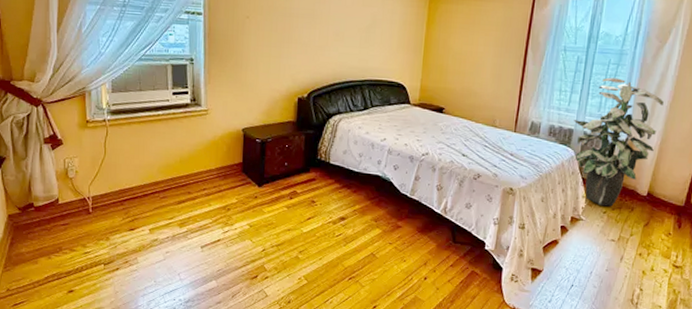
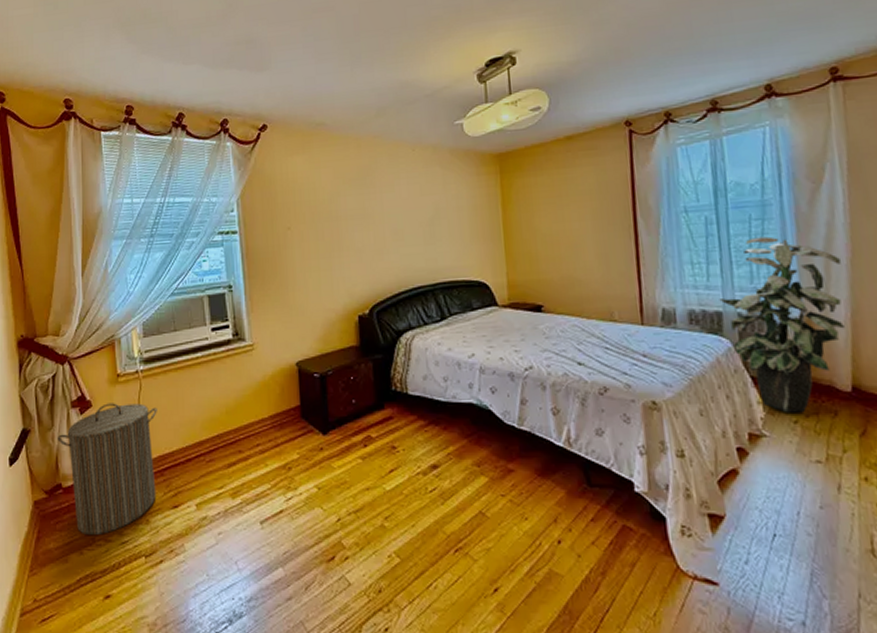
laundry hamper: none [30,143,121,245] -> present [57,403,157,535]

